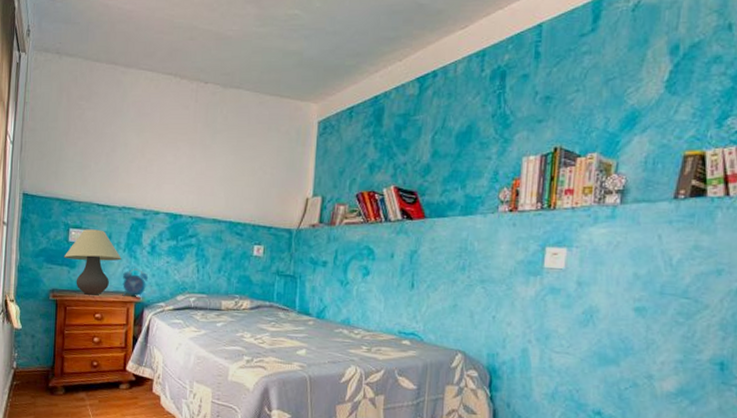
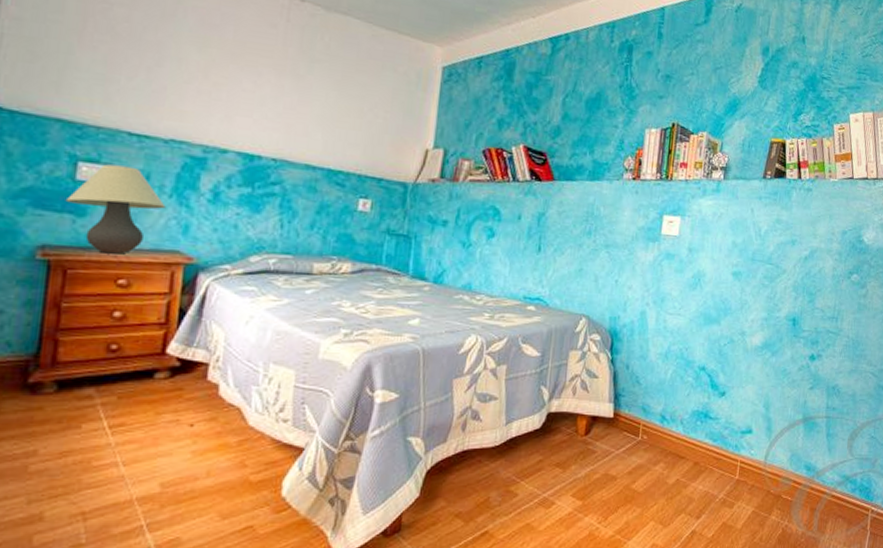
alarm clock: present [123,268,148,297] -> none [165,219,207,258]

